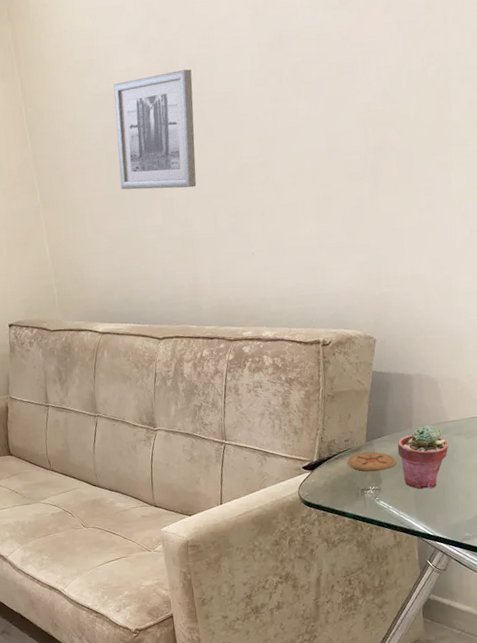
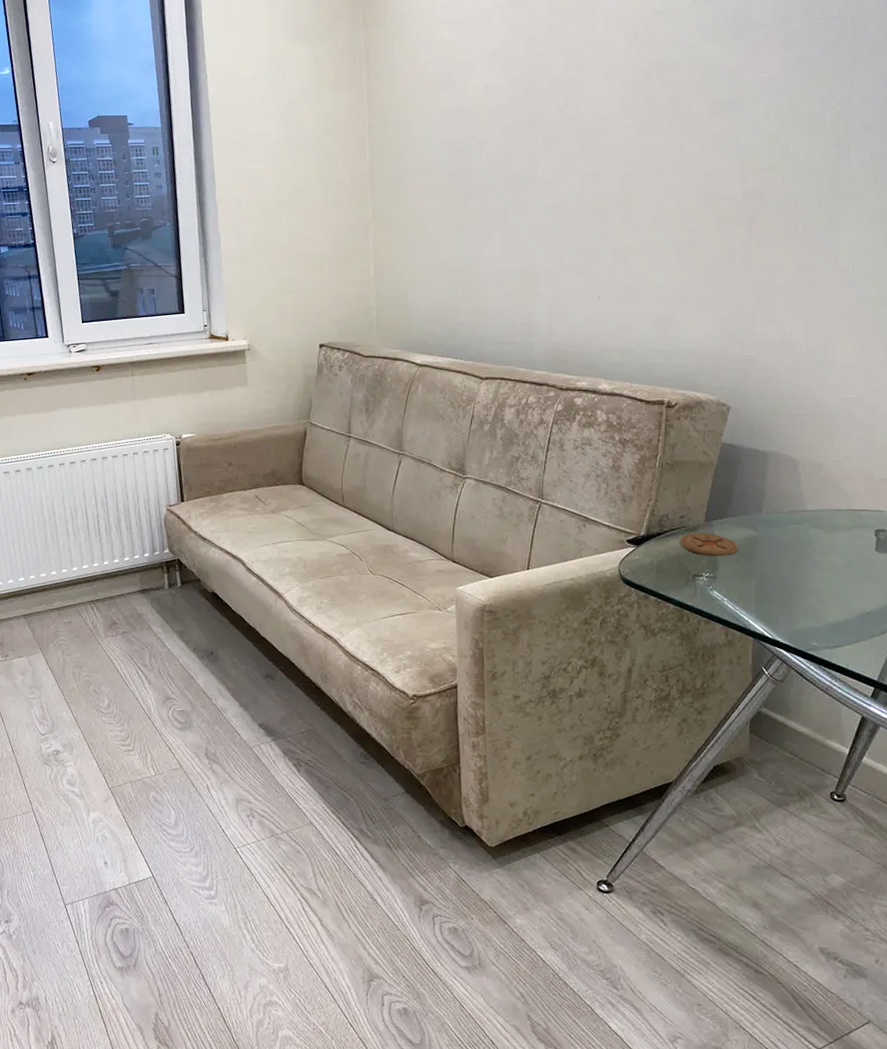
wall art: present [113,69,197,190] -> none [460,92,555,218]
potted succulent: present [397,424,449,489] -> none [741,510,804,585]

